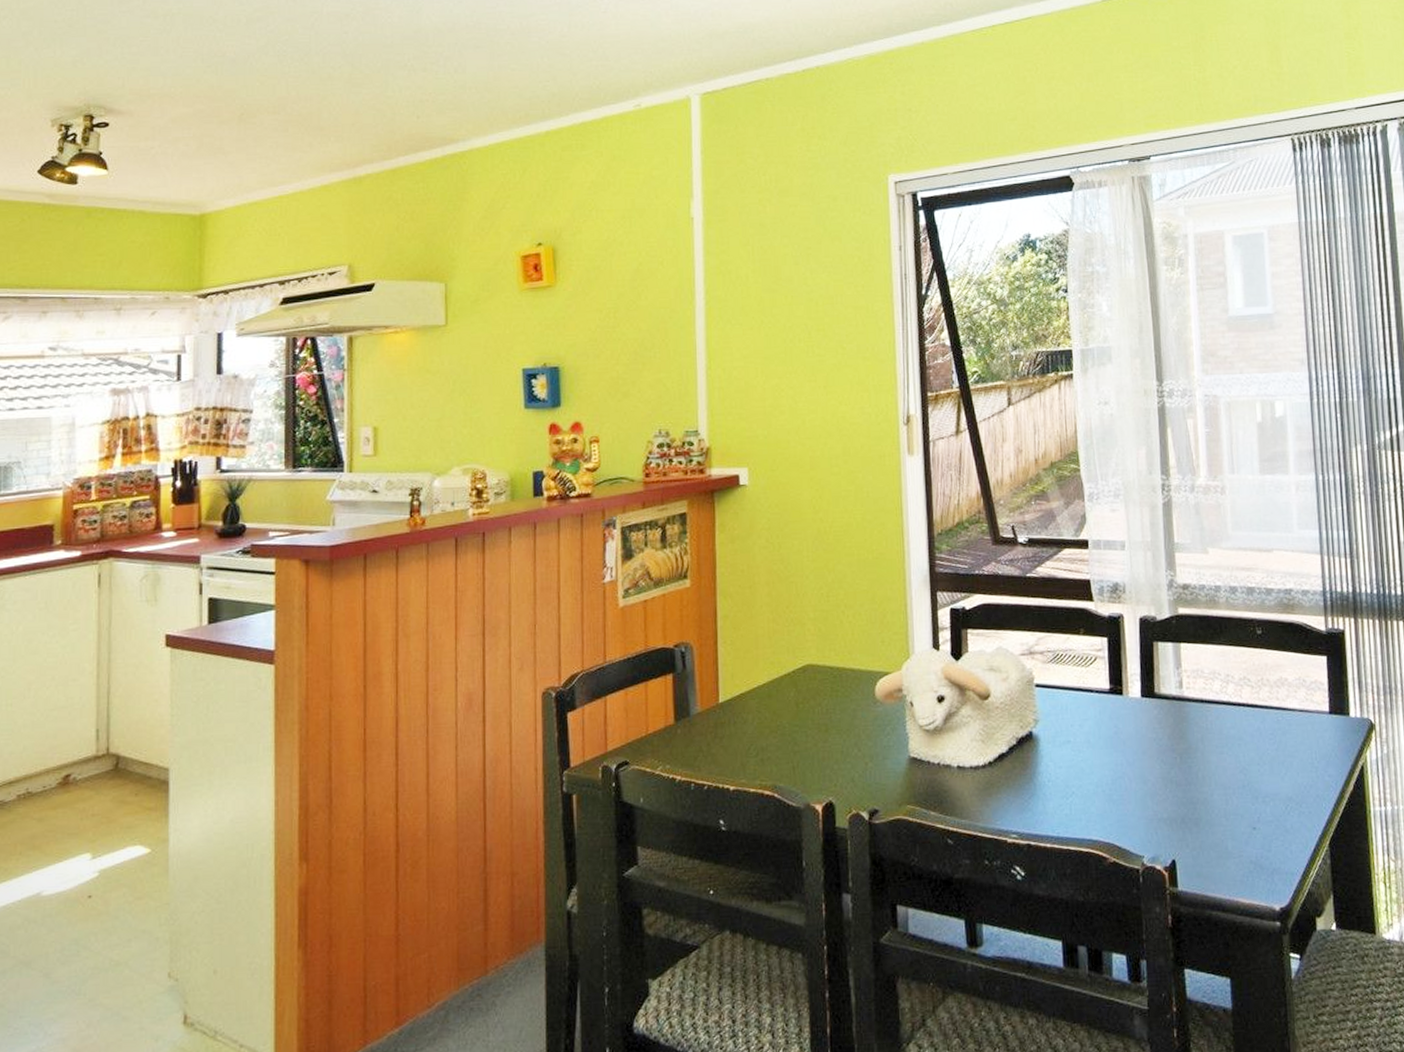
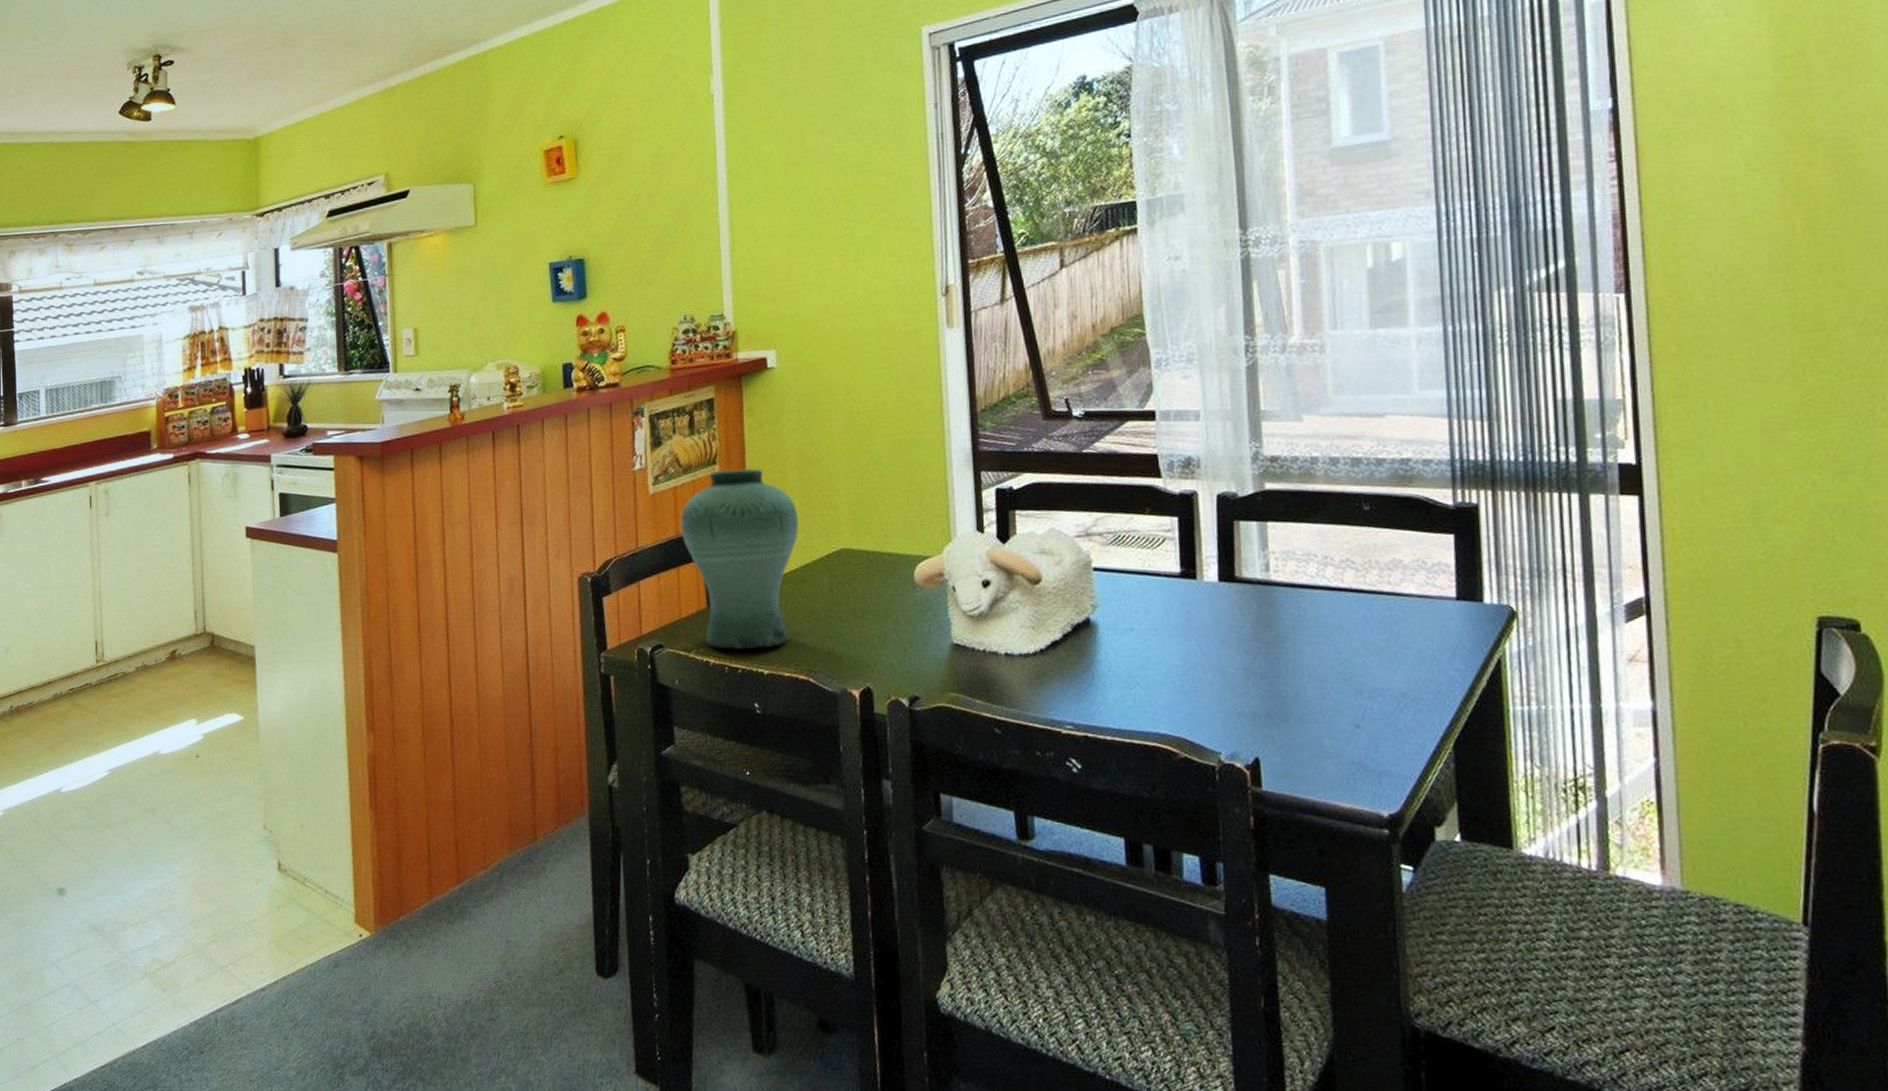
vase: none [650,583,768,766] -> present [680,468,800,649]

